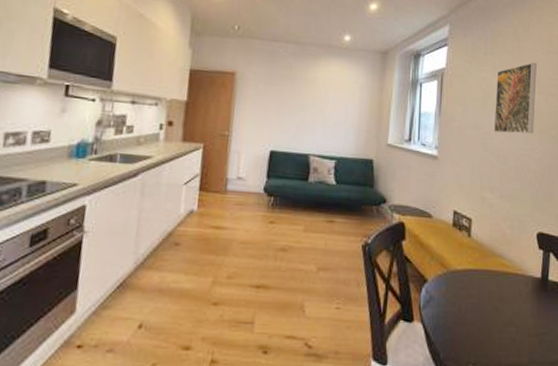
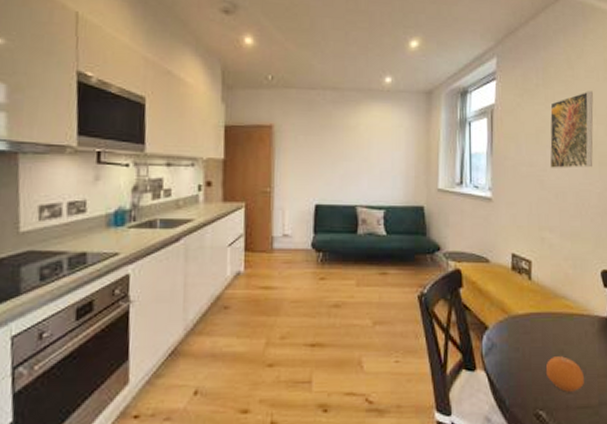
fruit: none [480,313,516,349] -> present [545,356,584,392]

